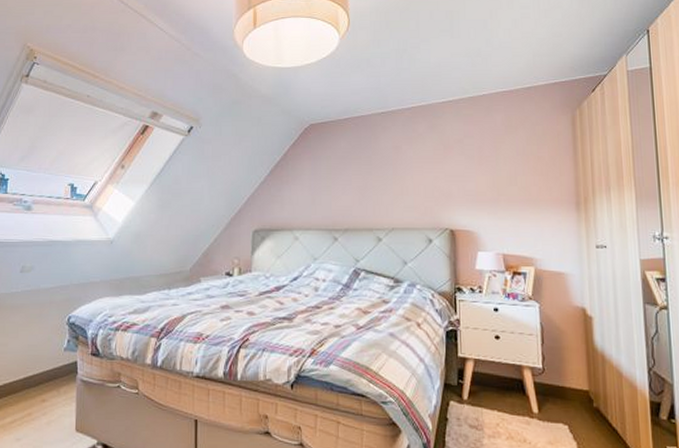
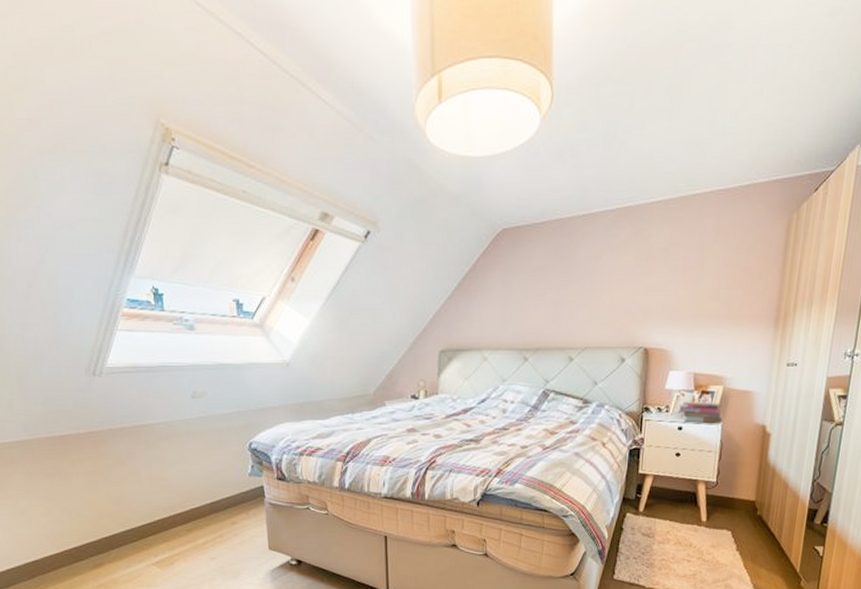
books: none [493,282,539,305] -> present [679,401,723,423]

